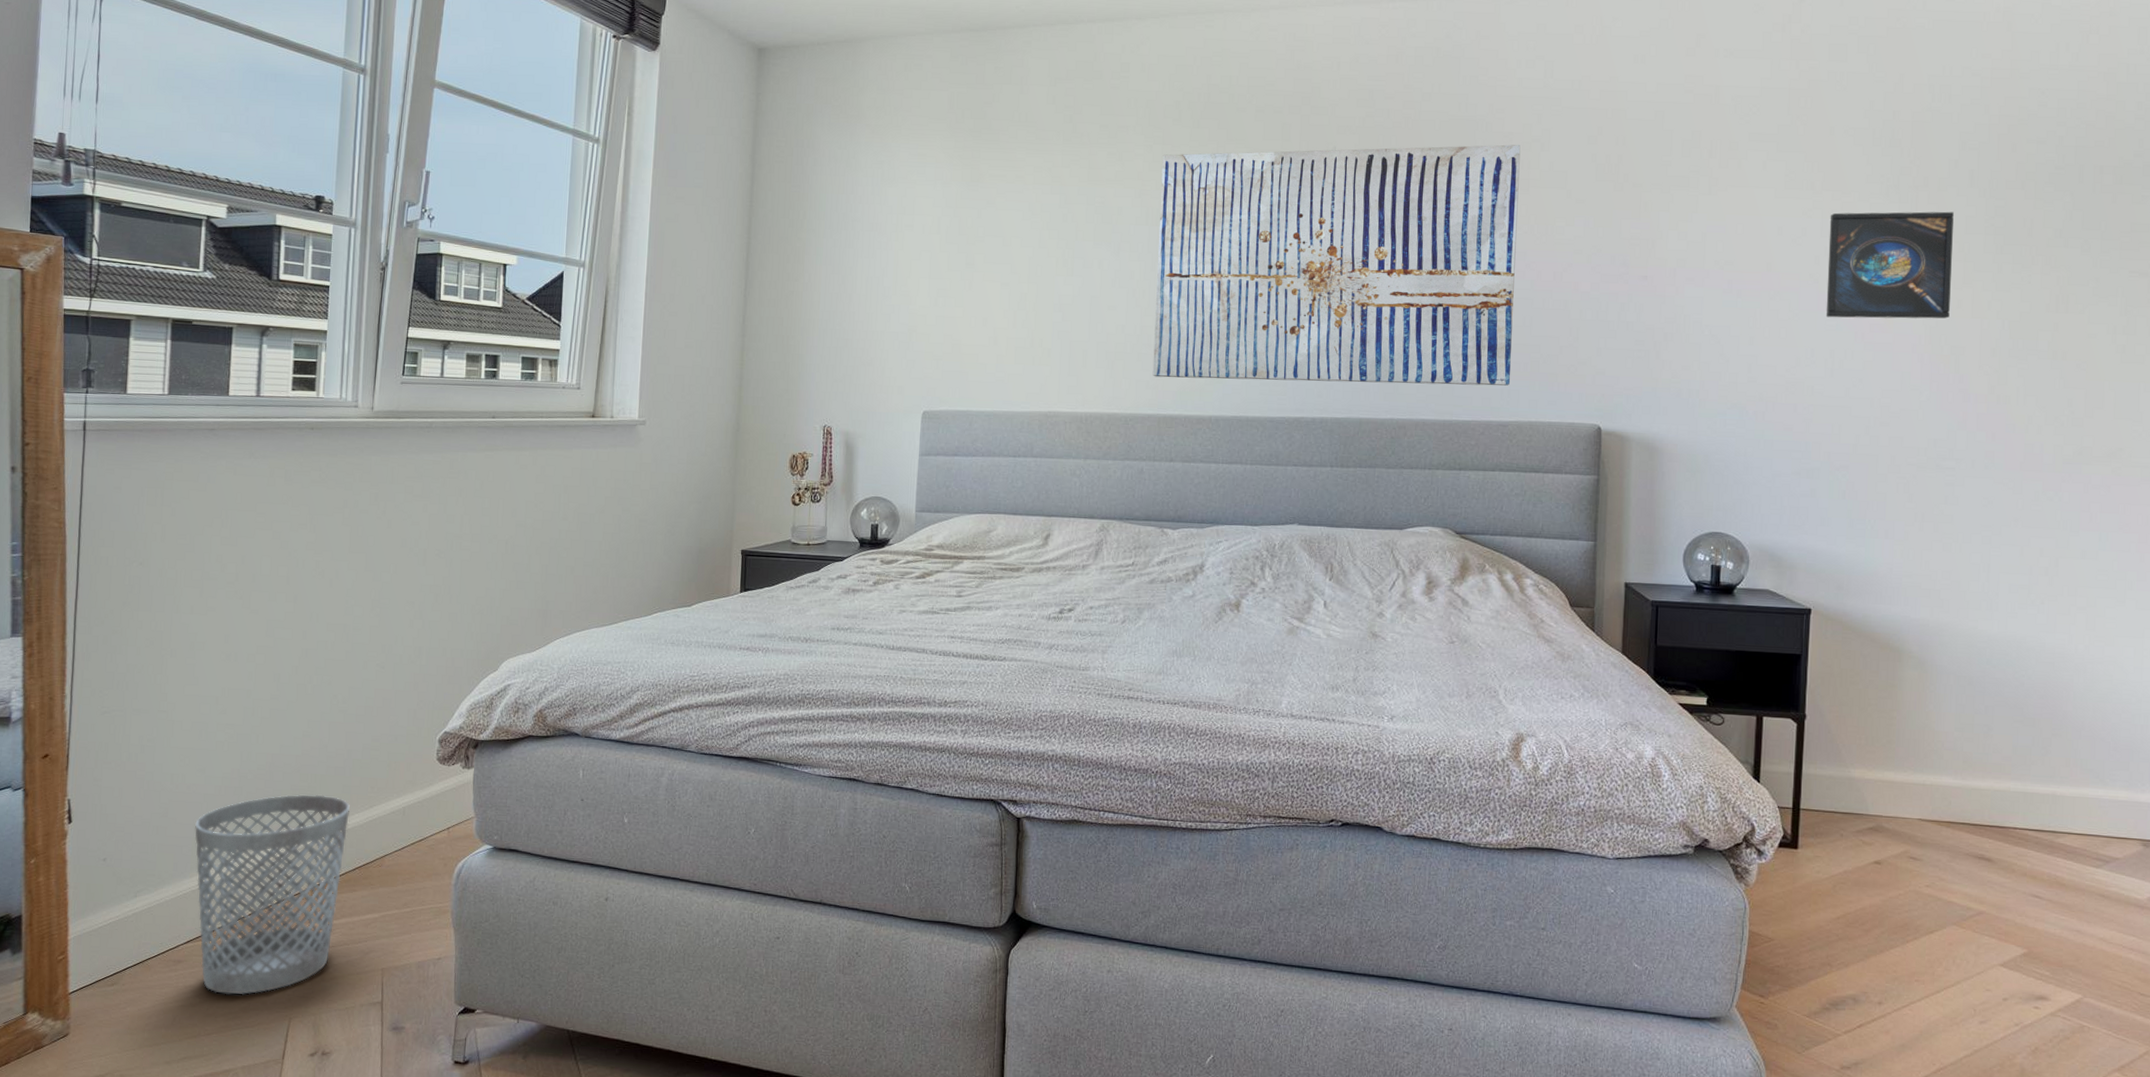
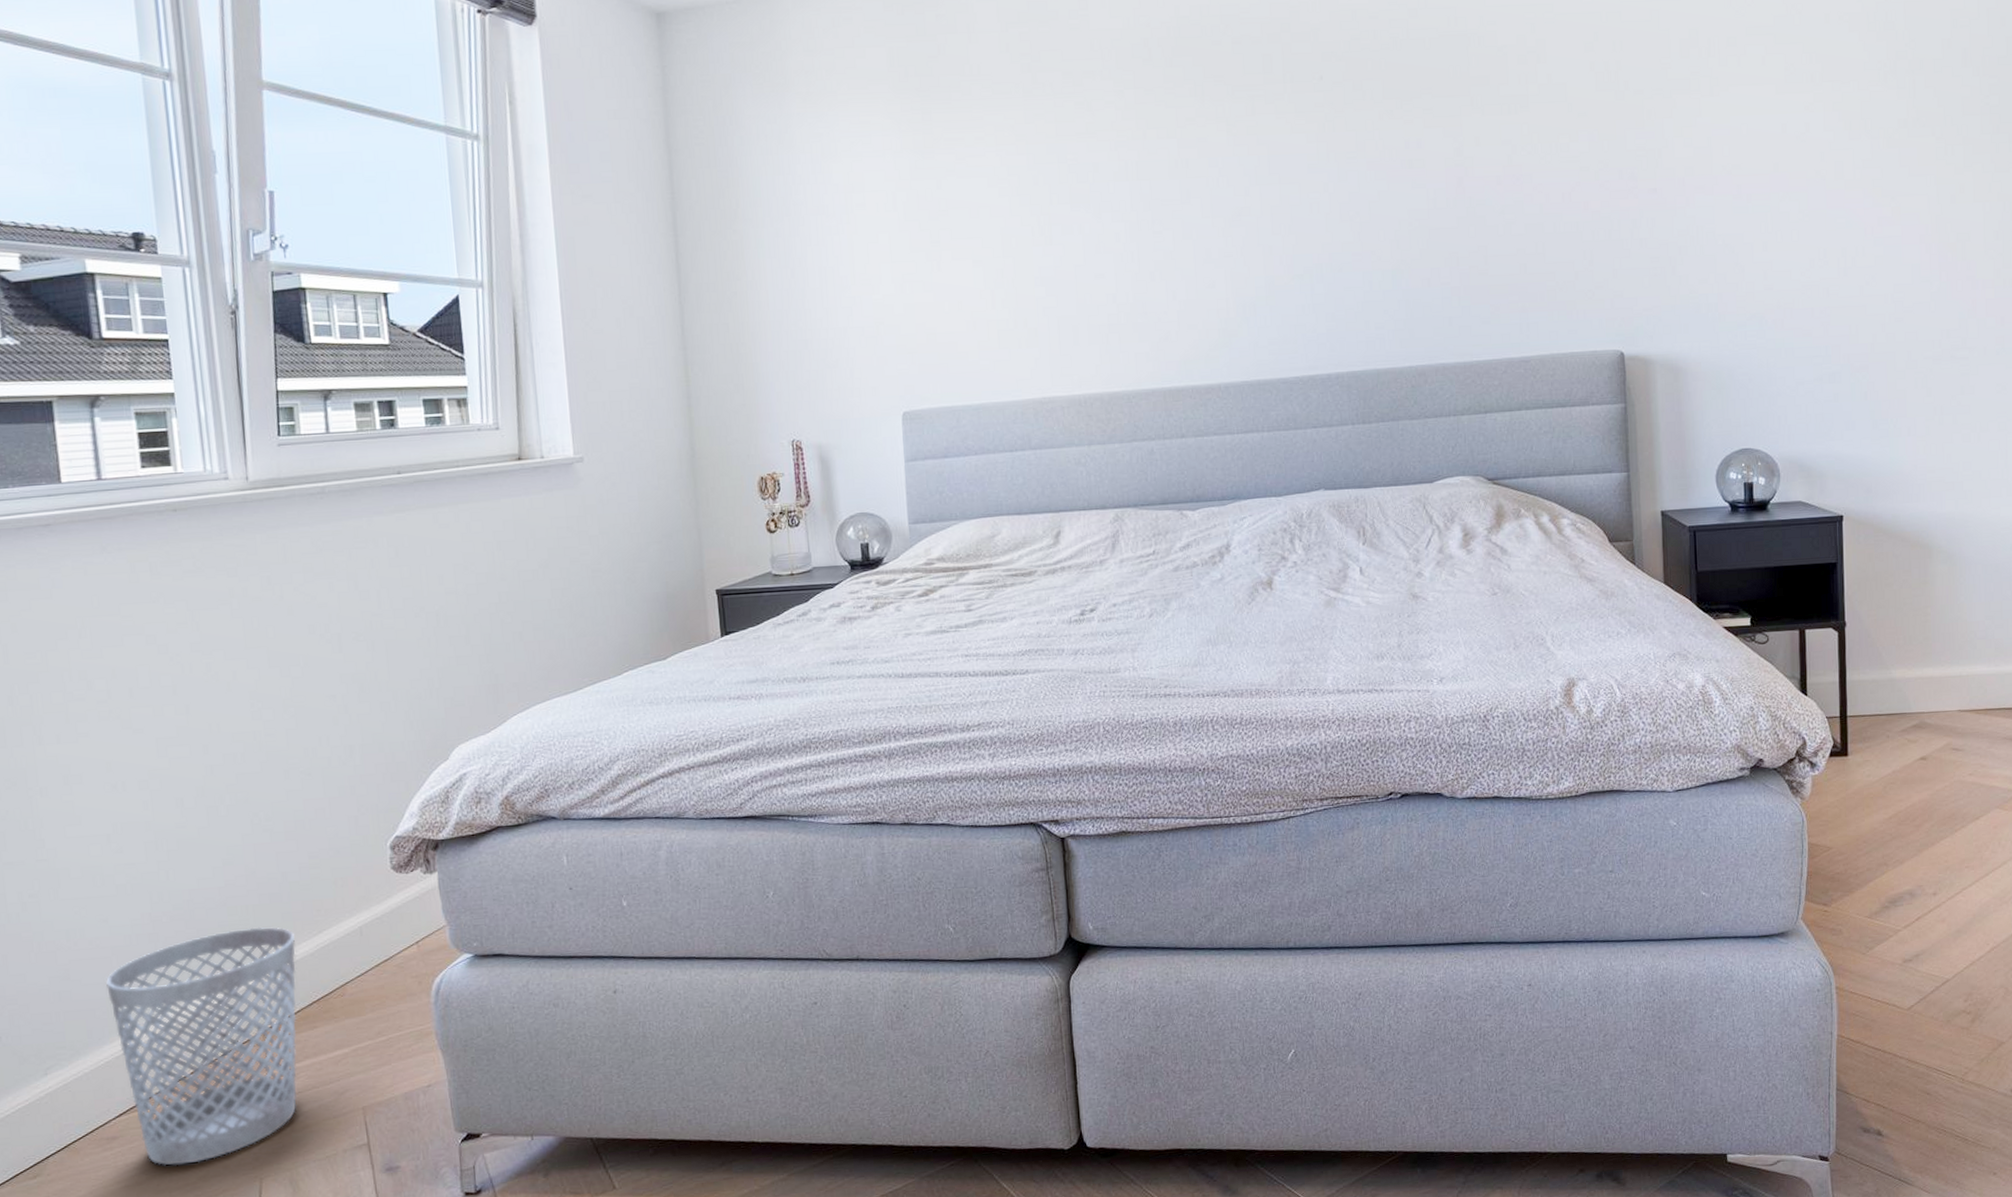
wall art: present [1152,144,1521,386] -> none [1136,58,1529,348]
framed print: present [1825,211,1954,319] -> none [1831,93,1953,215]

